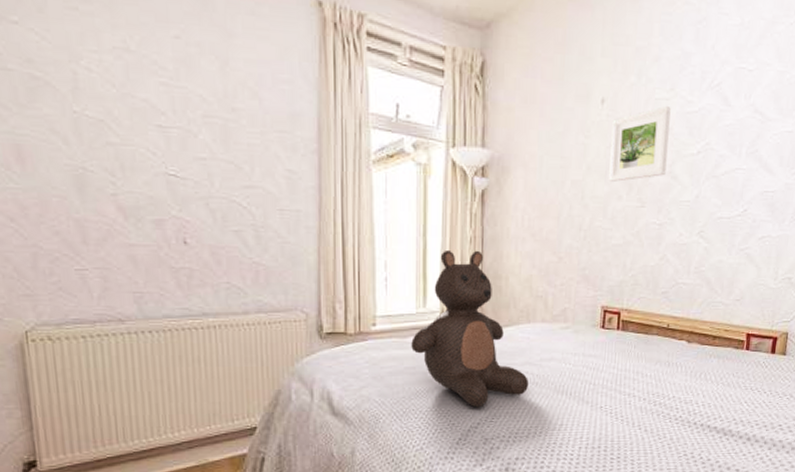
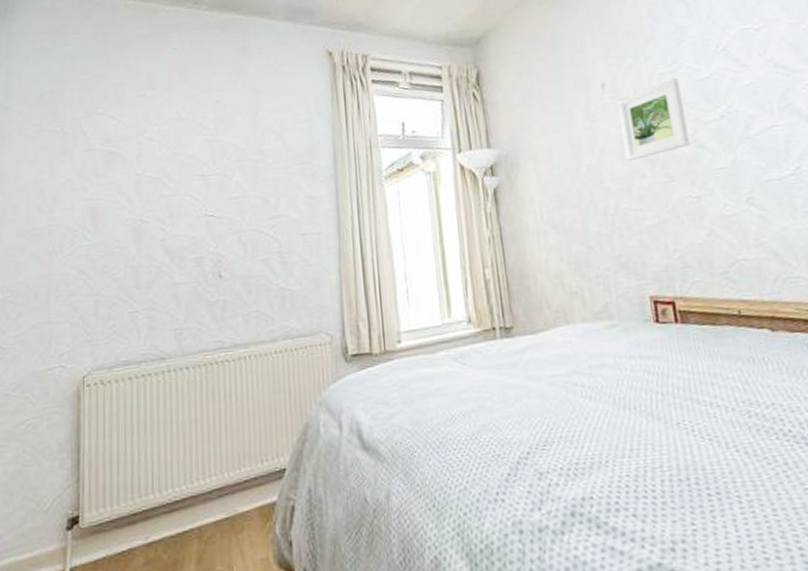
teddy bear: present [411,249,529,408] -> none [440,250,582,433]

